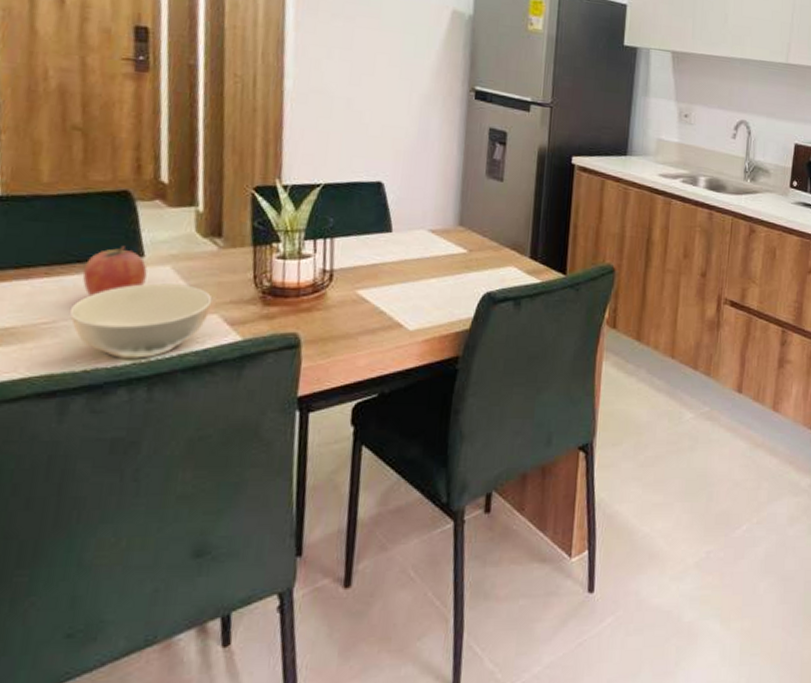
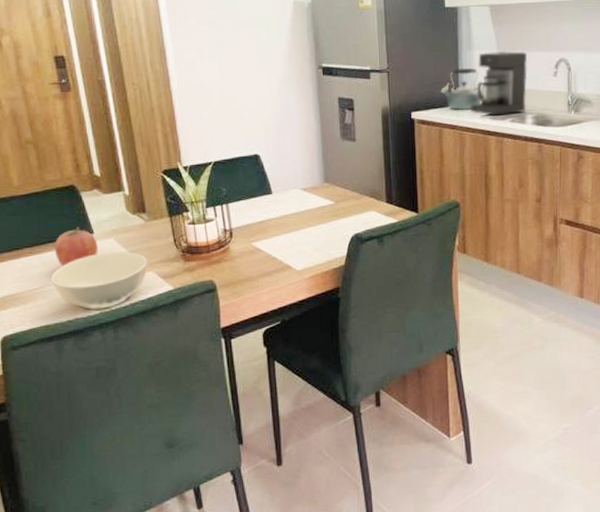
kettle: none [608,115,653,163] -> present [440,68,481,111]
coffee maker: none [639,101,706,174] -> present [471,50,528,116]

